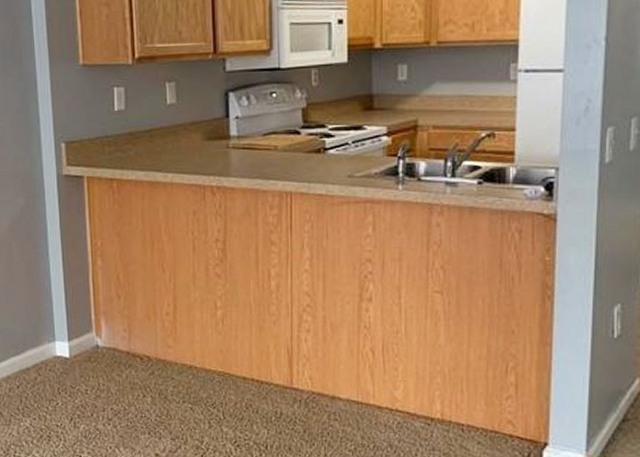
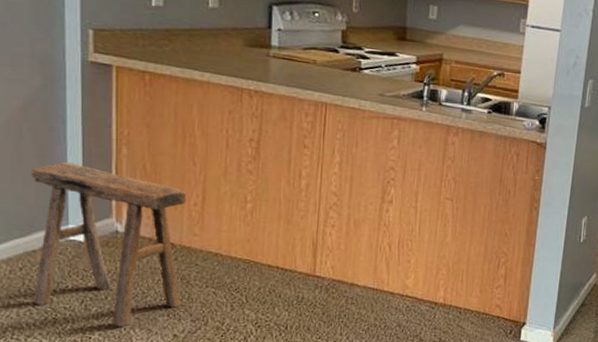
stool: none [20,277,161,446] -> present [30,161,187,327]

